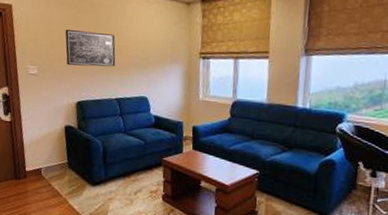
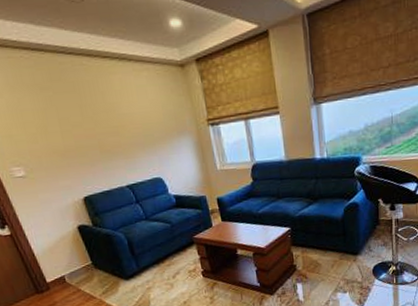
wall art: present [65,29,116,67] -> none [44,114,117,160]

